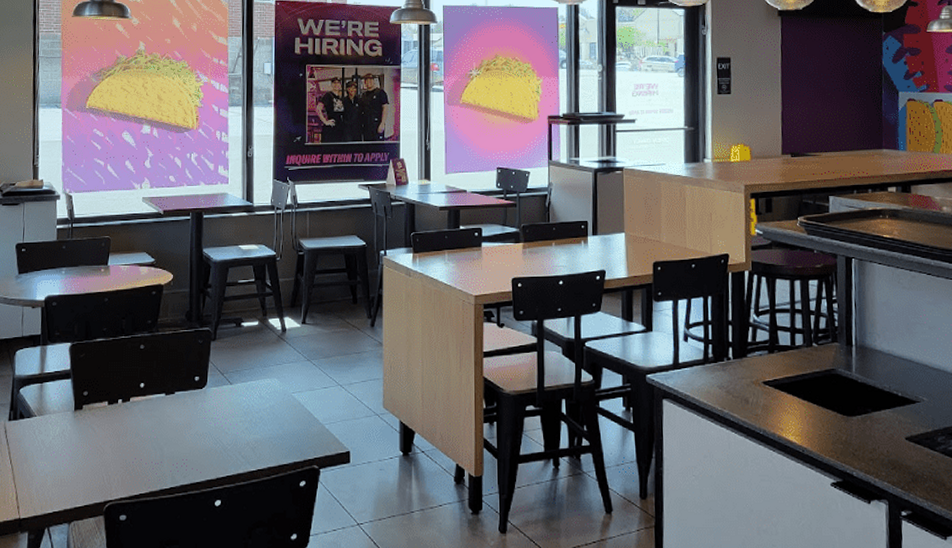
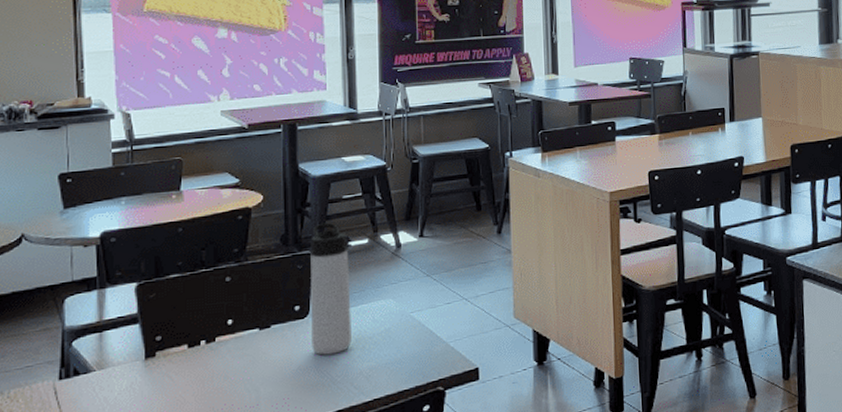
thermos bottle: none [207,304,242,424] -> present [309,223,352,355]

